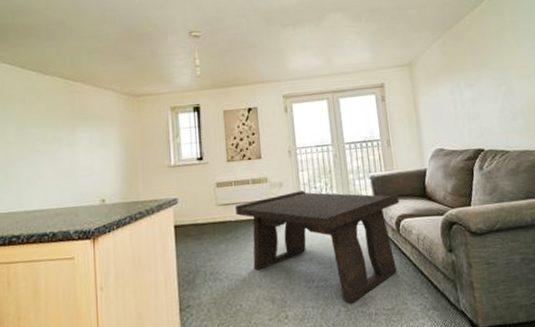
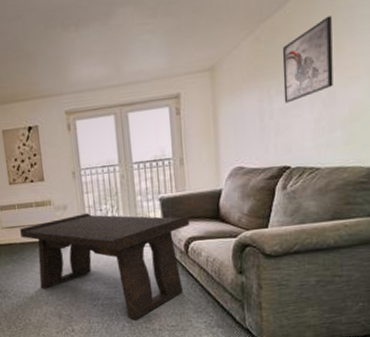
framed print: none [465,28,510,95] -> present [282,16,333,103]

